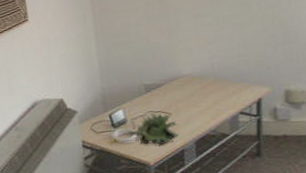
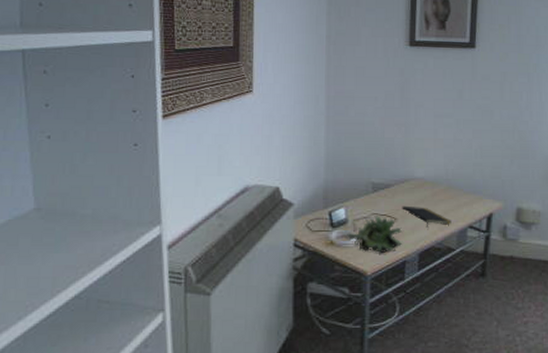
notepad: none [174,100,223,119] -> present [402,205,452,229]

